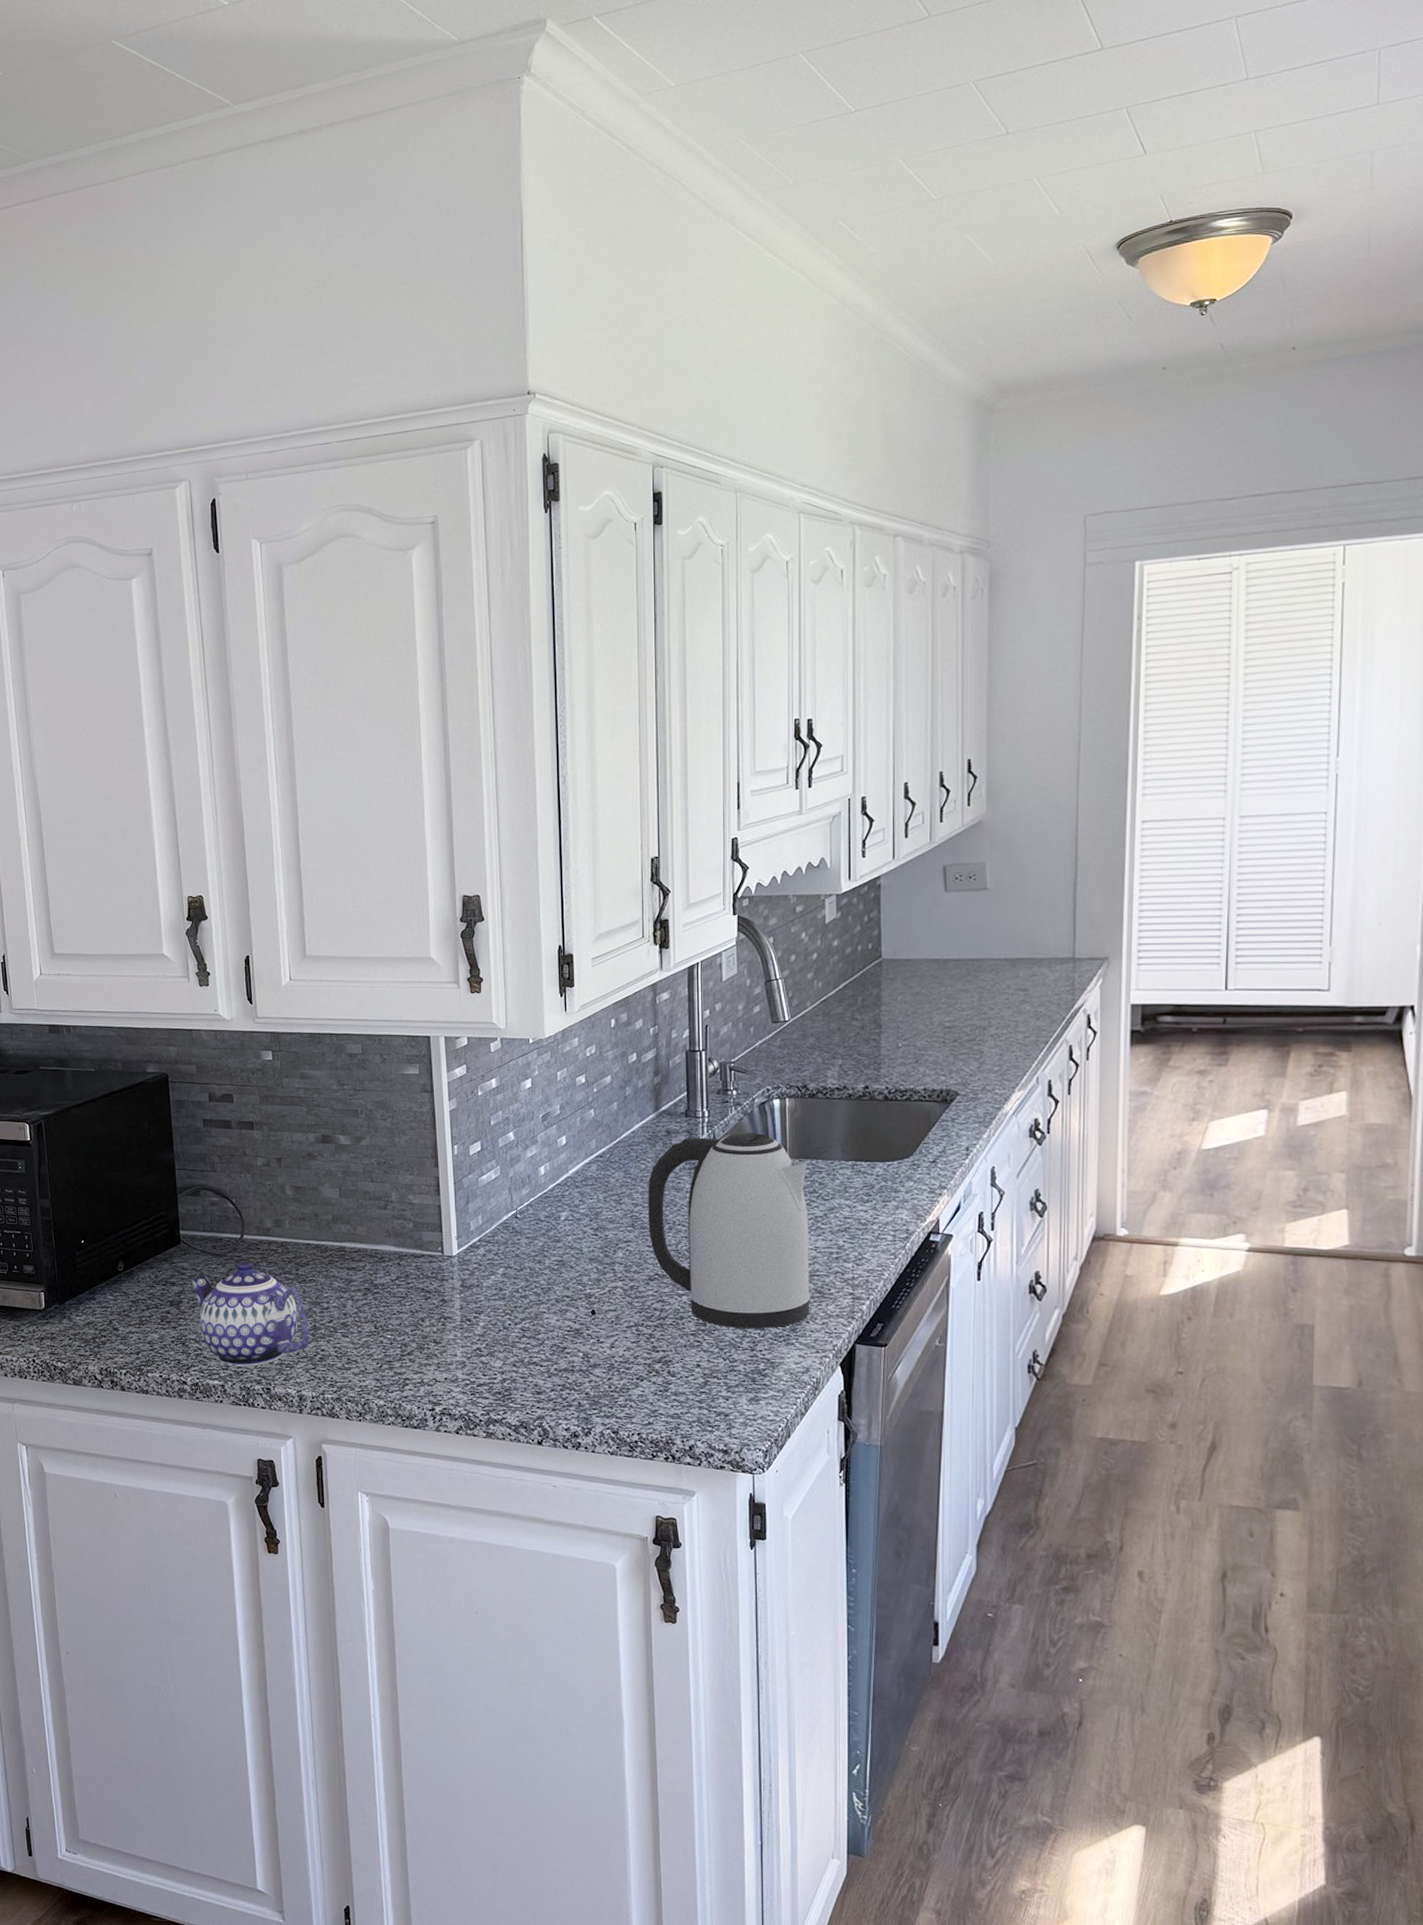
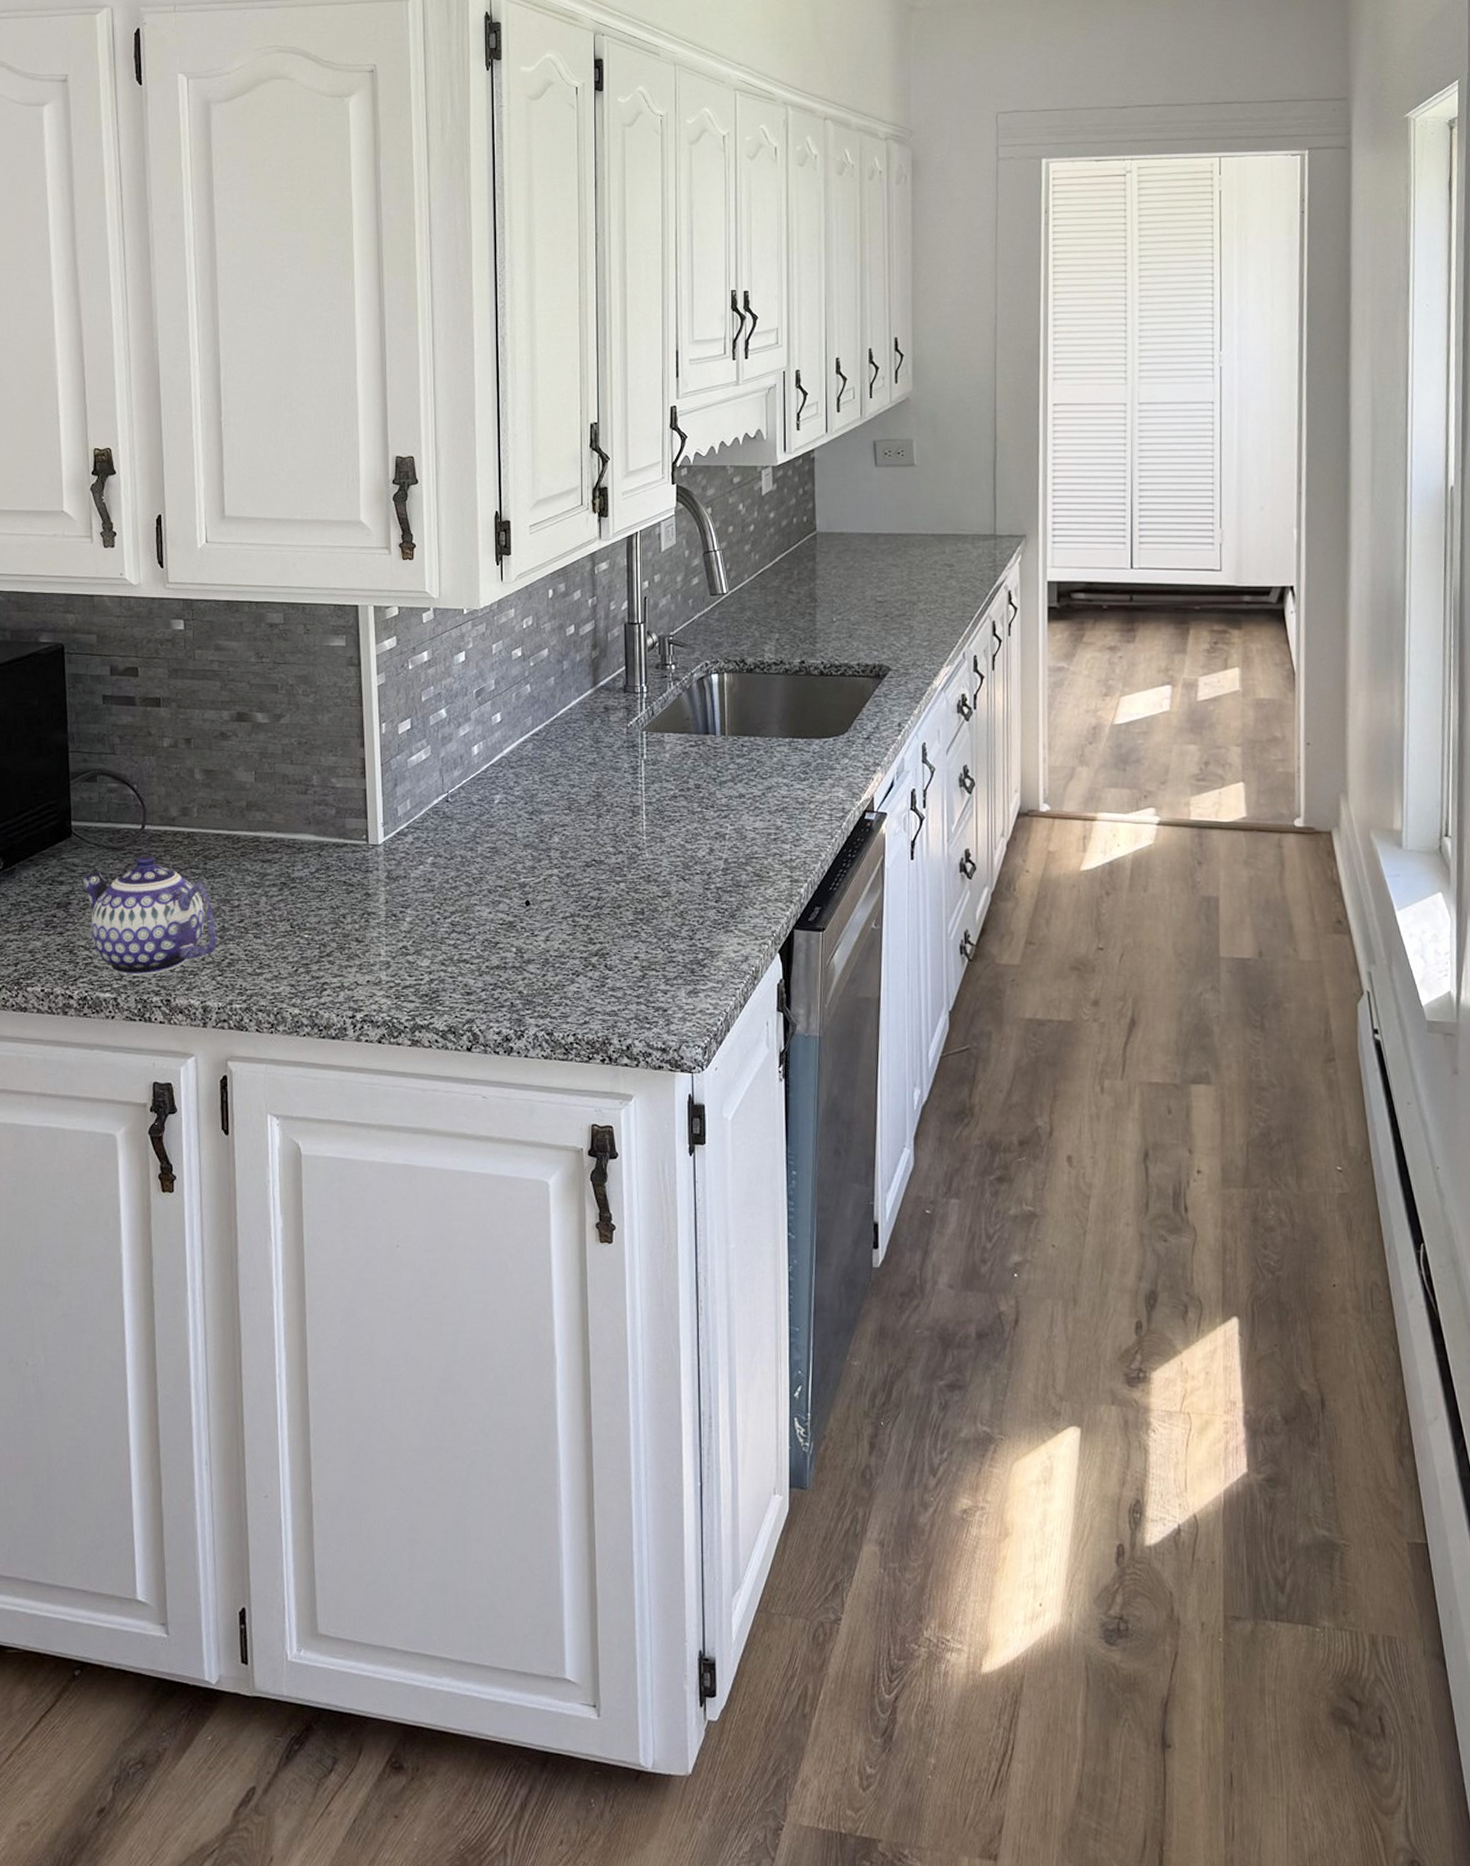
kettle: present [648,1132,811,1329] -> none [585,708,750,917]

